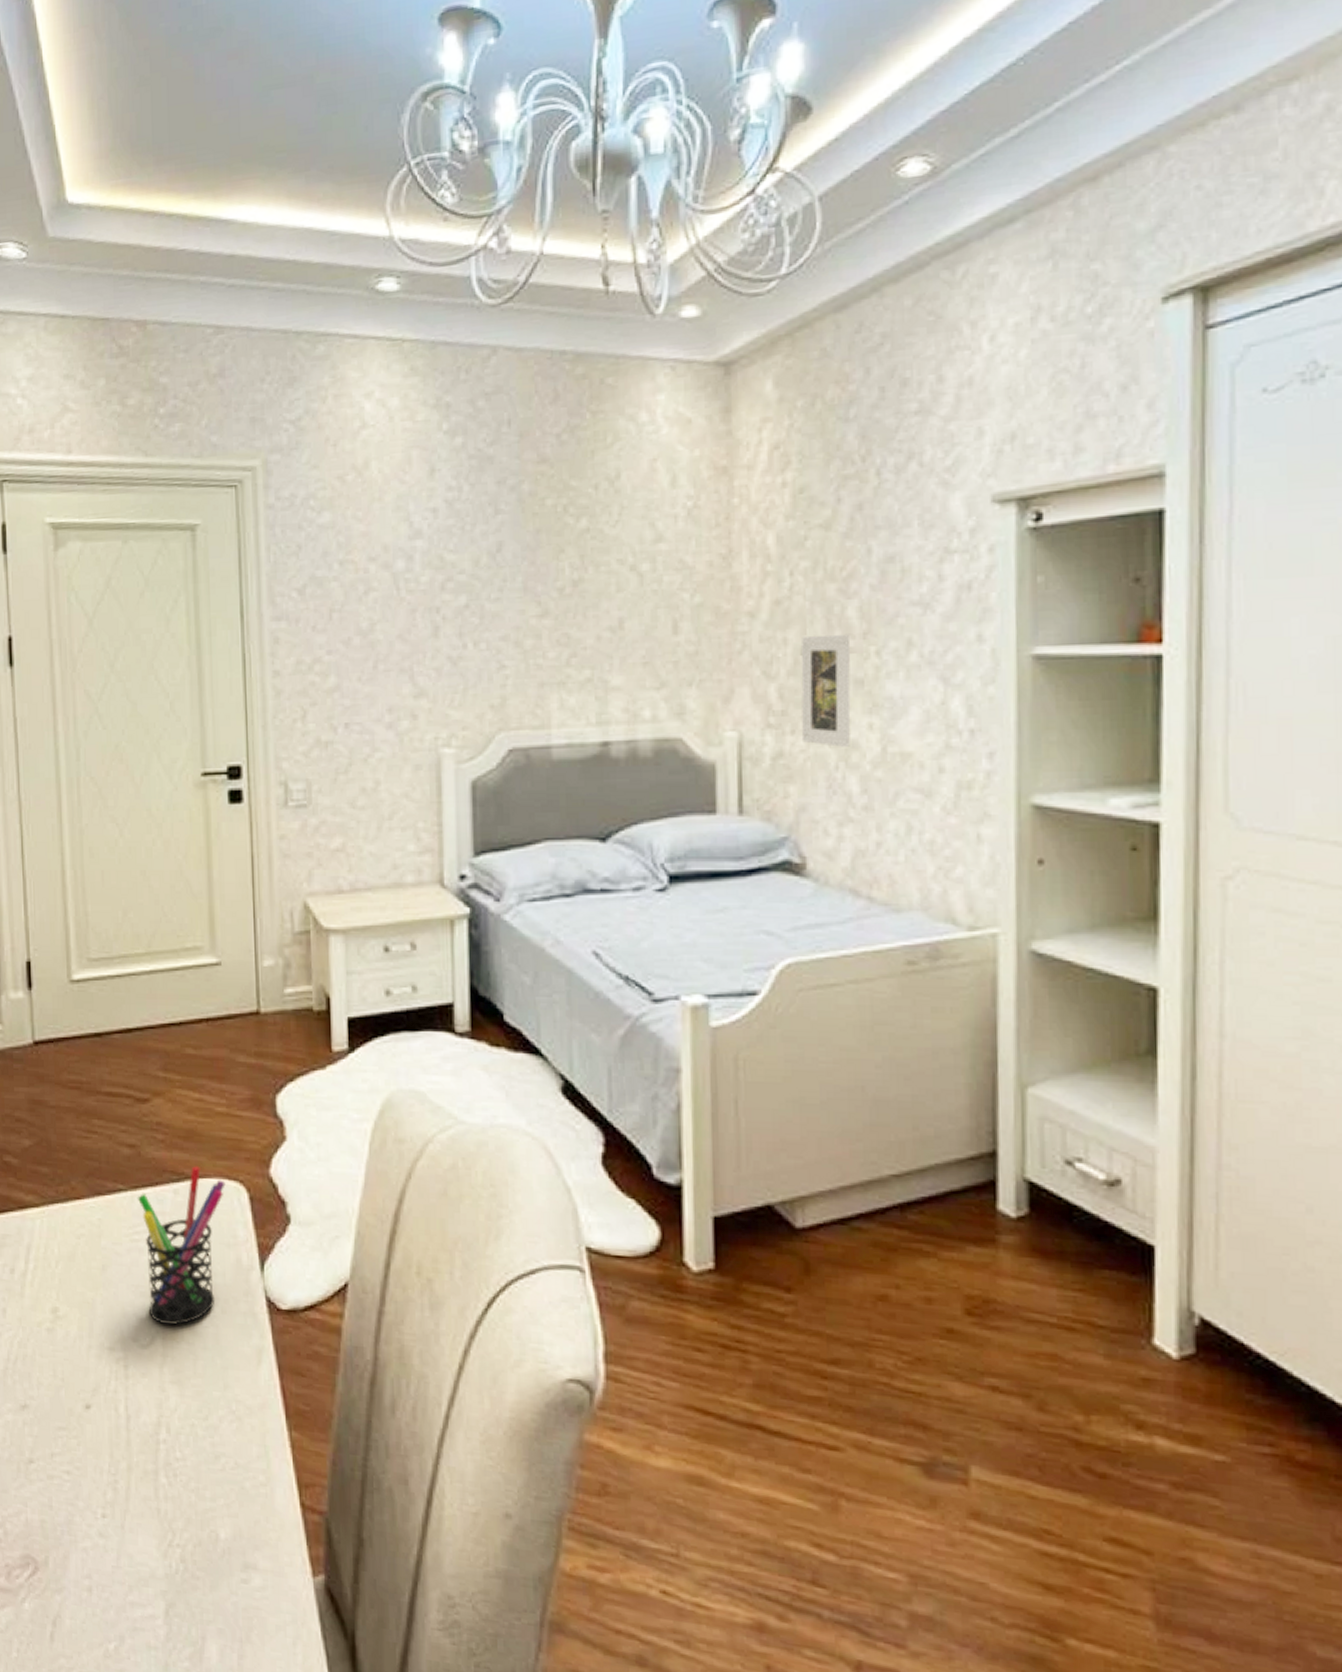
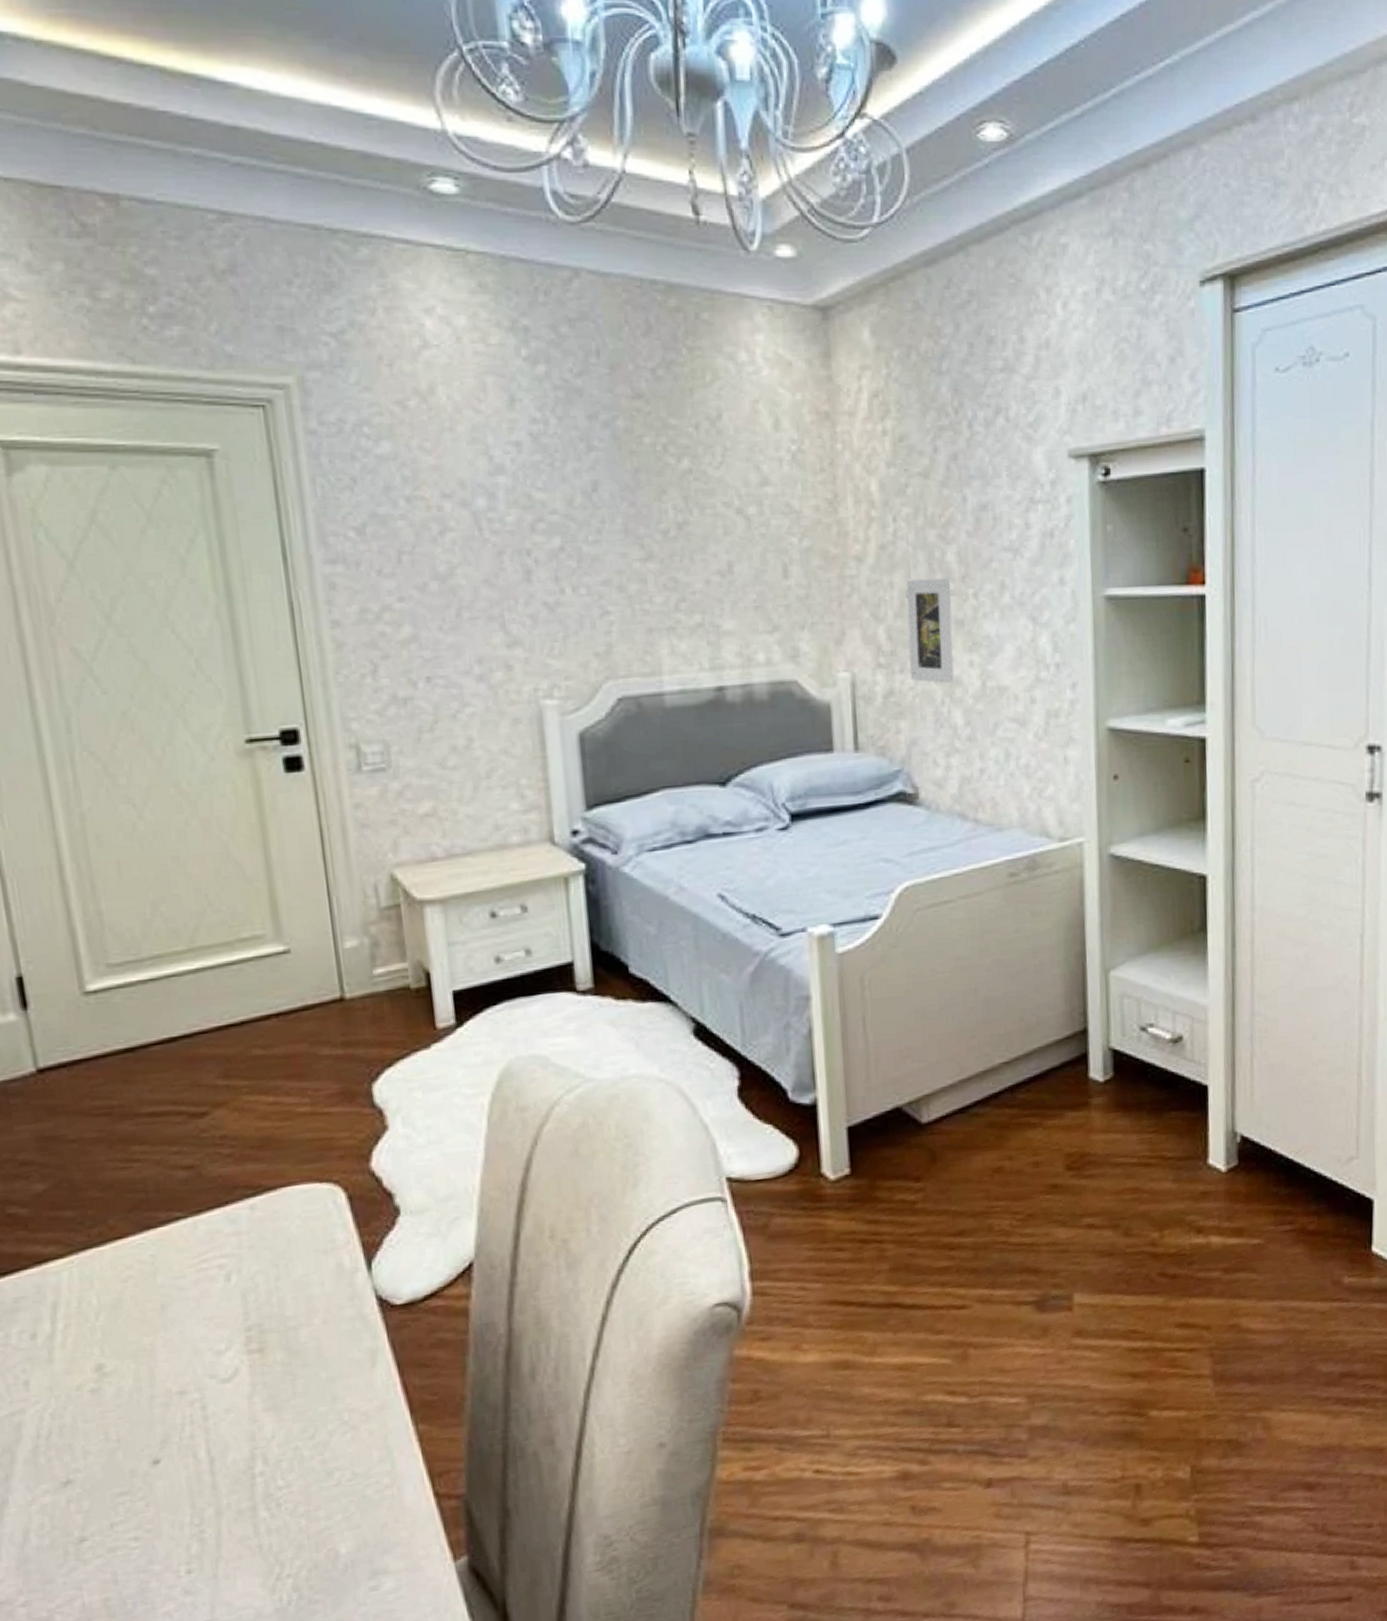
pen holder: present [137,1166,226,1326] -> none [201,1175,316,1353]

